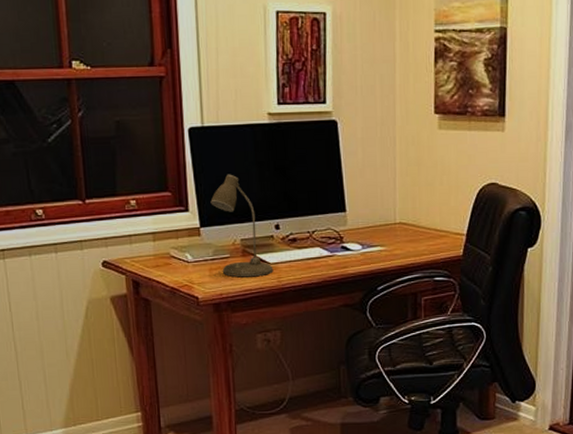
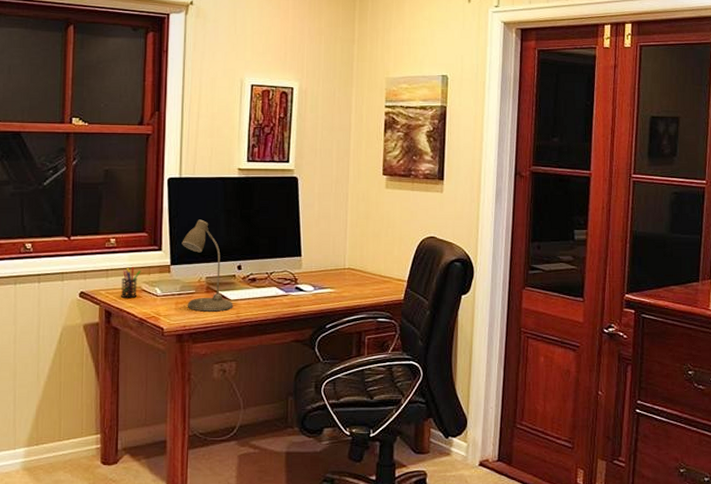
pen holder: none [147,231,168,266] -> present [121,267,141,298]

